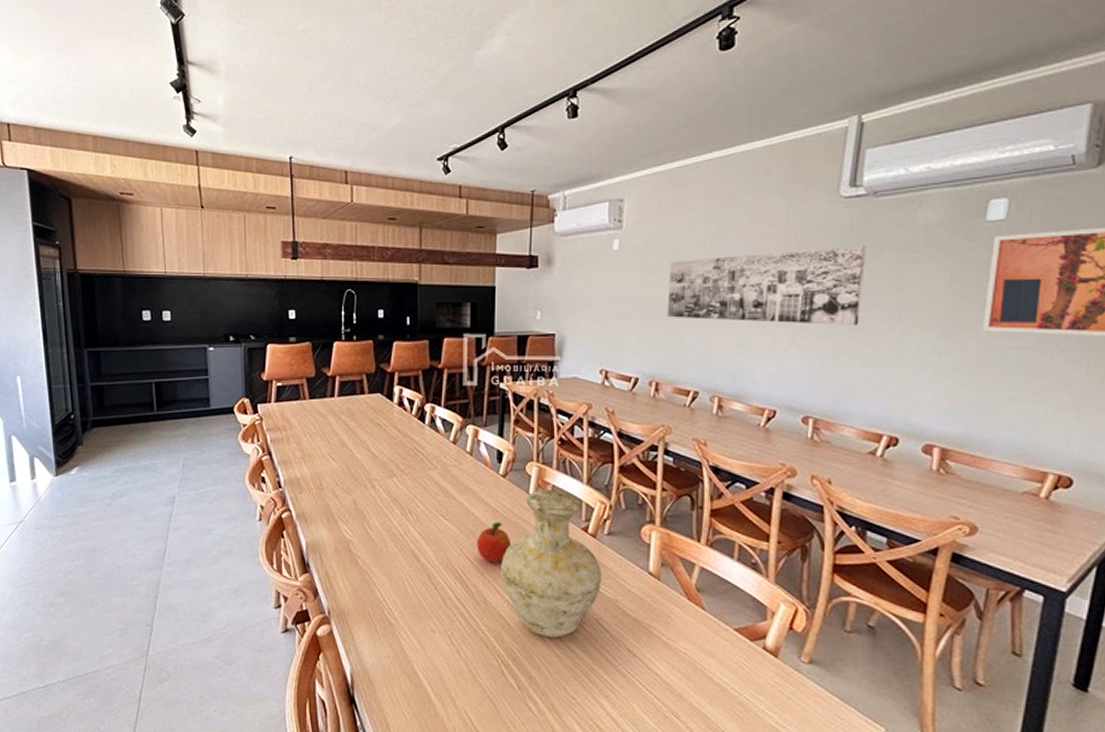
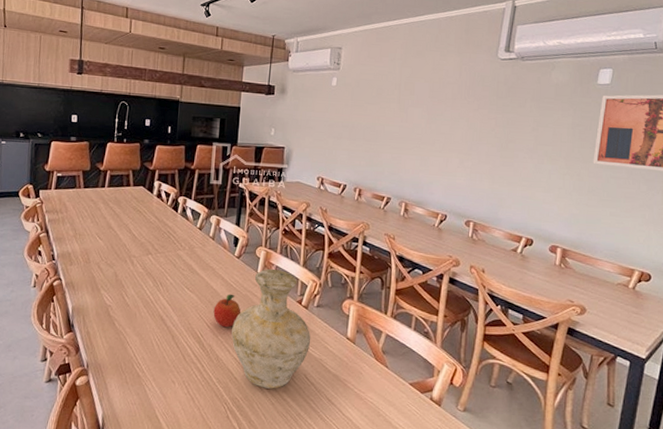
wall art: present [667,245,867,325] -> none [370,95,515,154]

